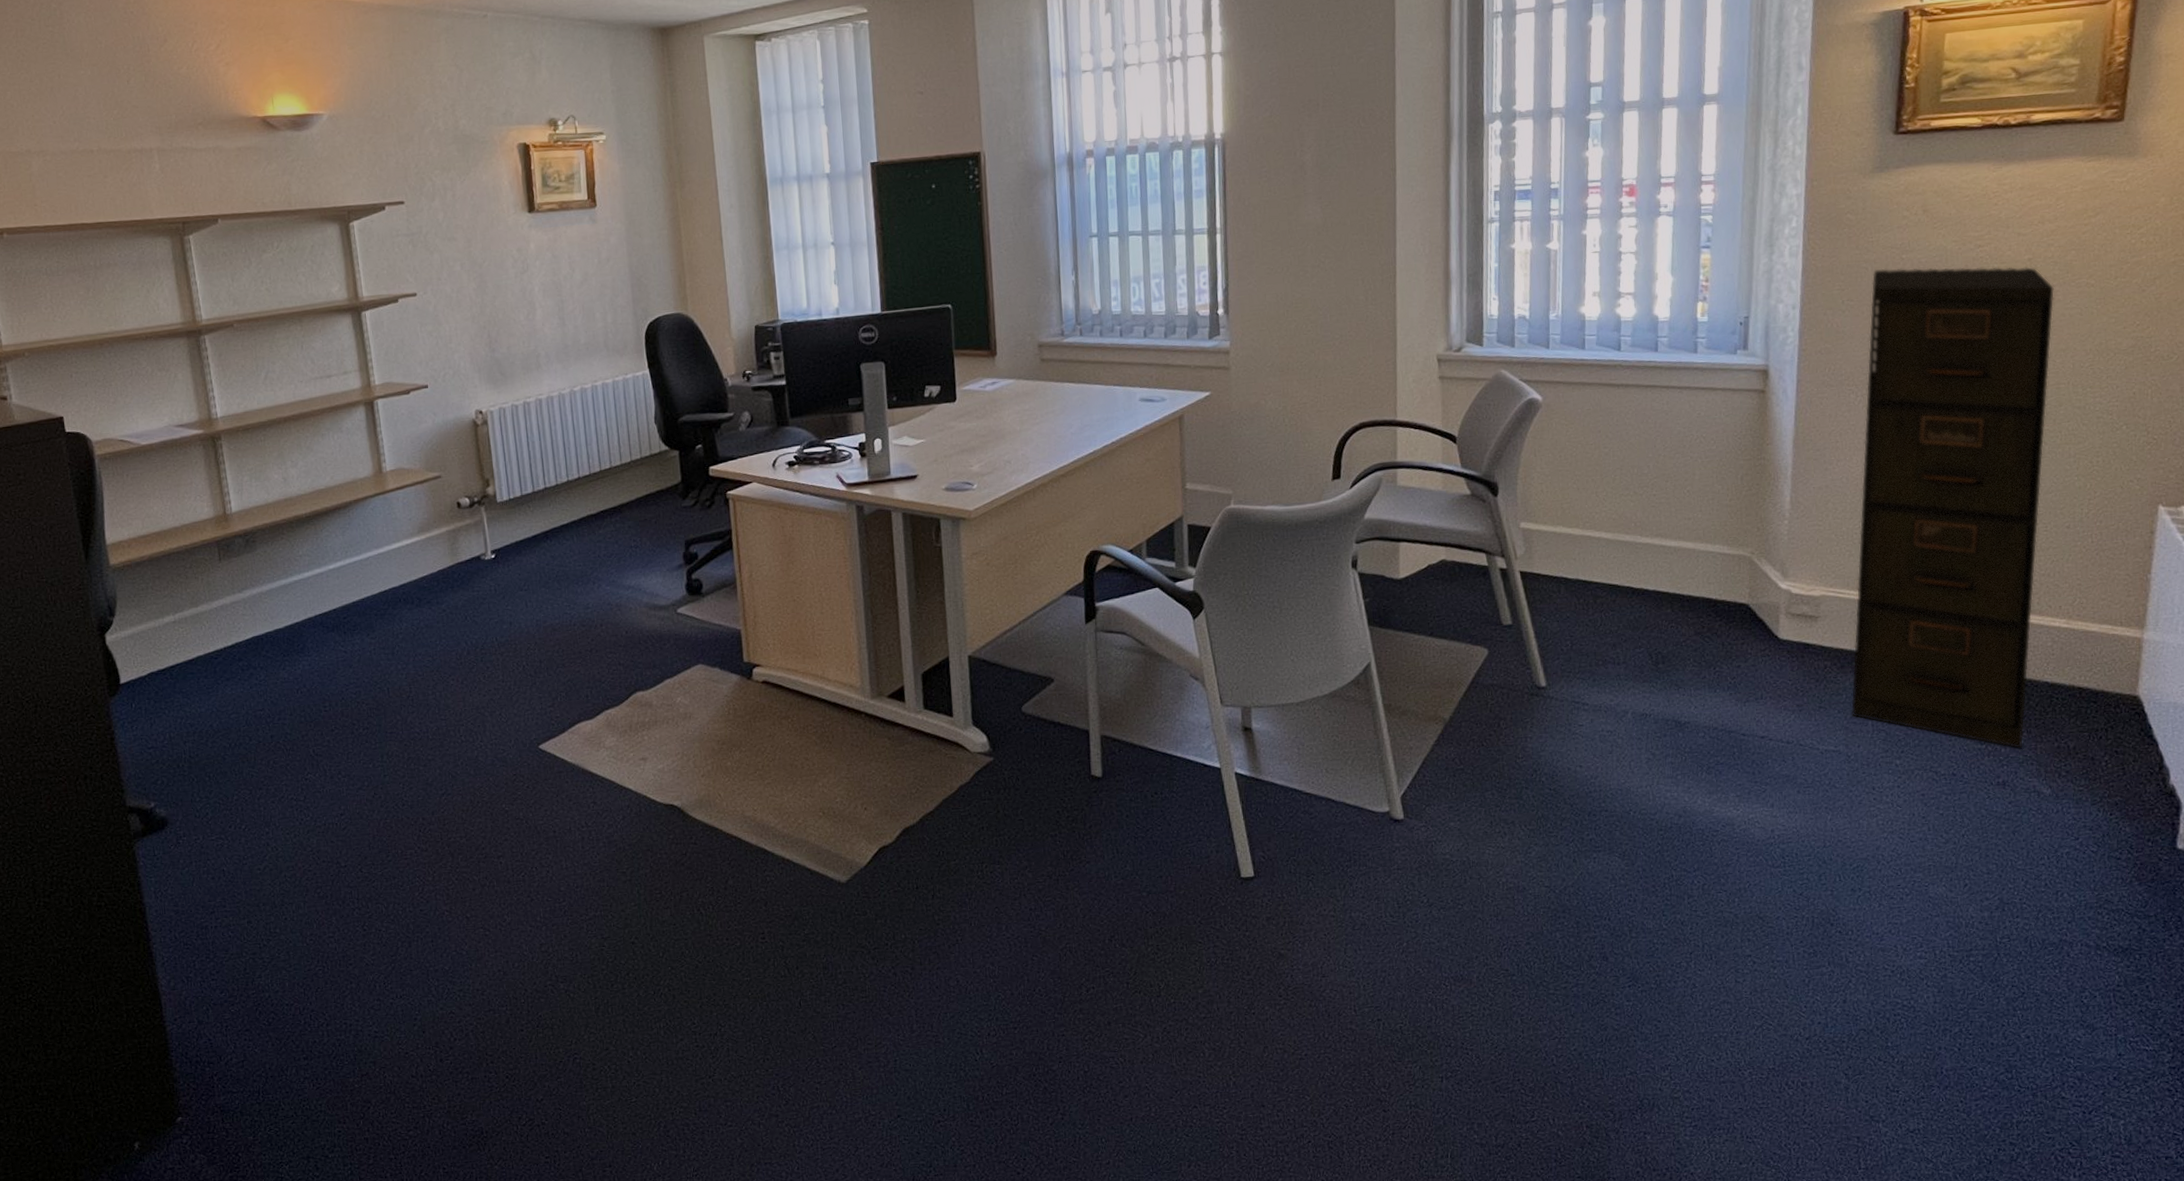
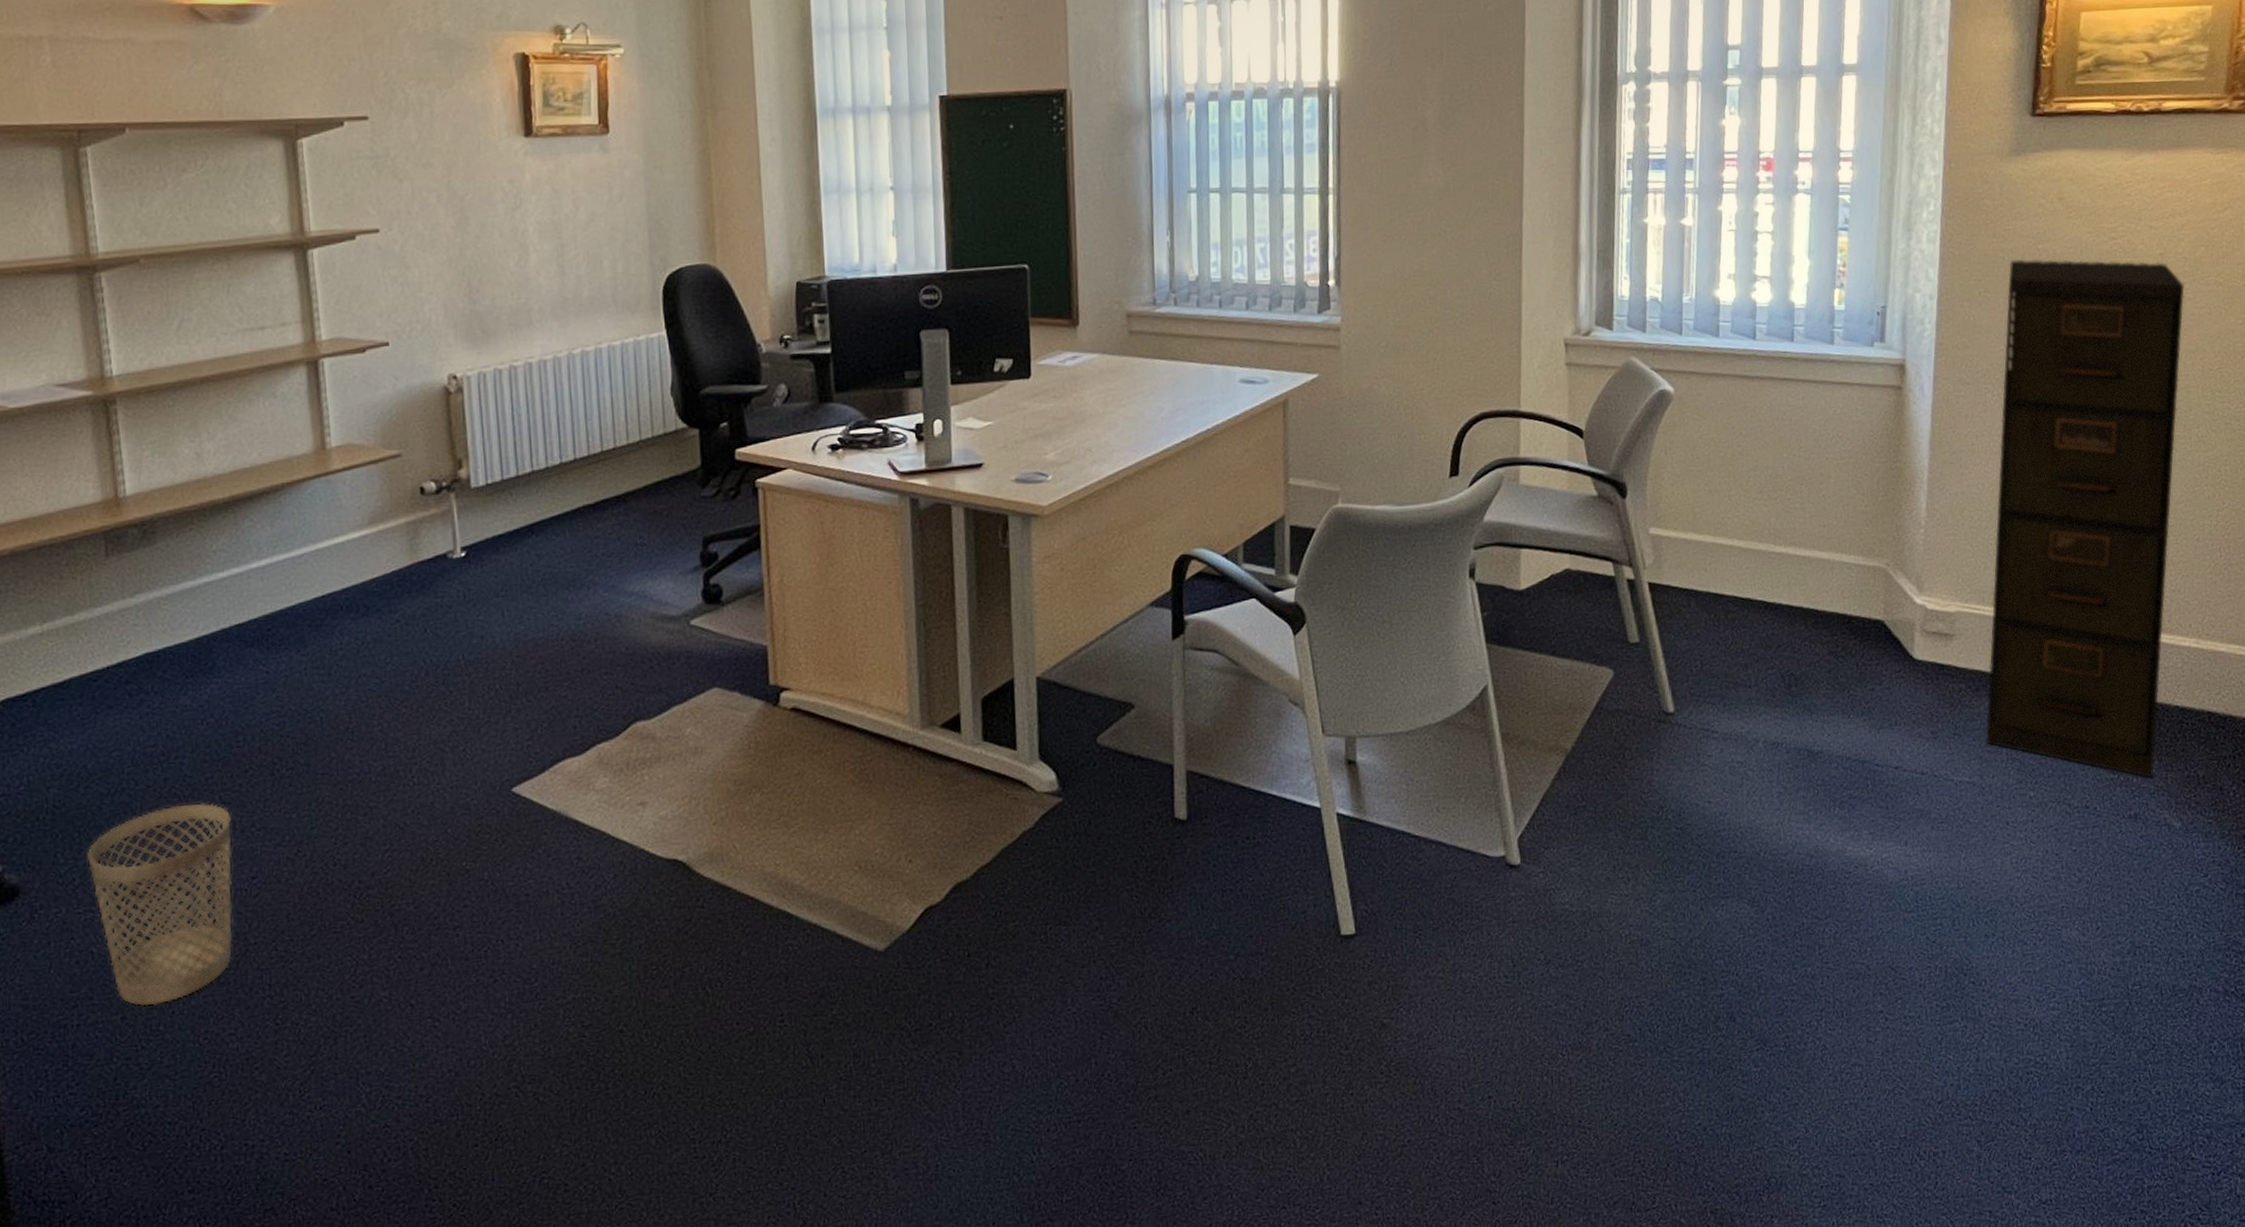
wastebasket: none [216,755,329,914] -> present [88,803,232,1007]

